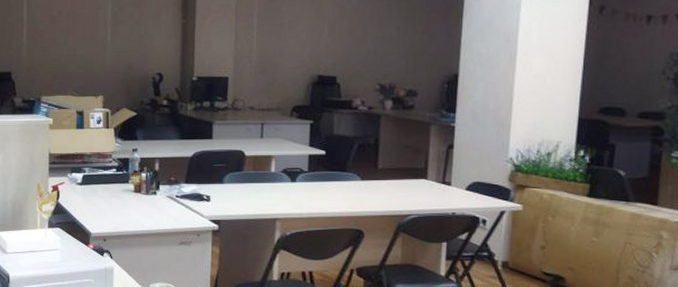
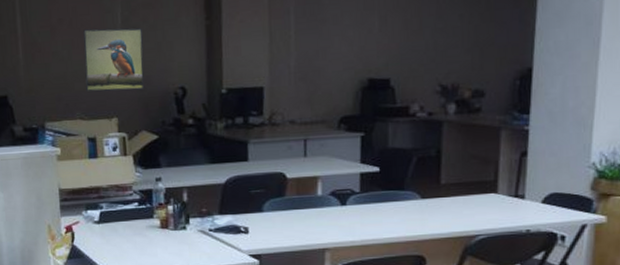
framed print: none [78,21,128,74] -> present [83,28,145,92]

